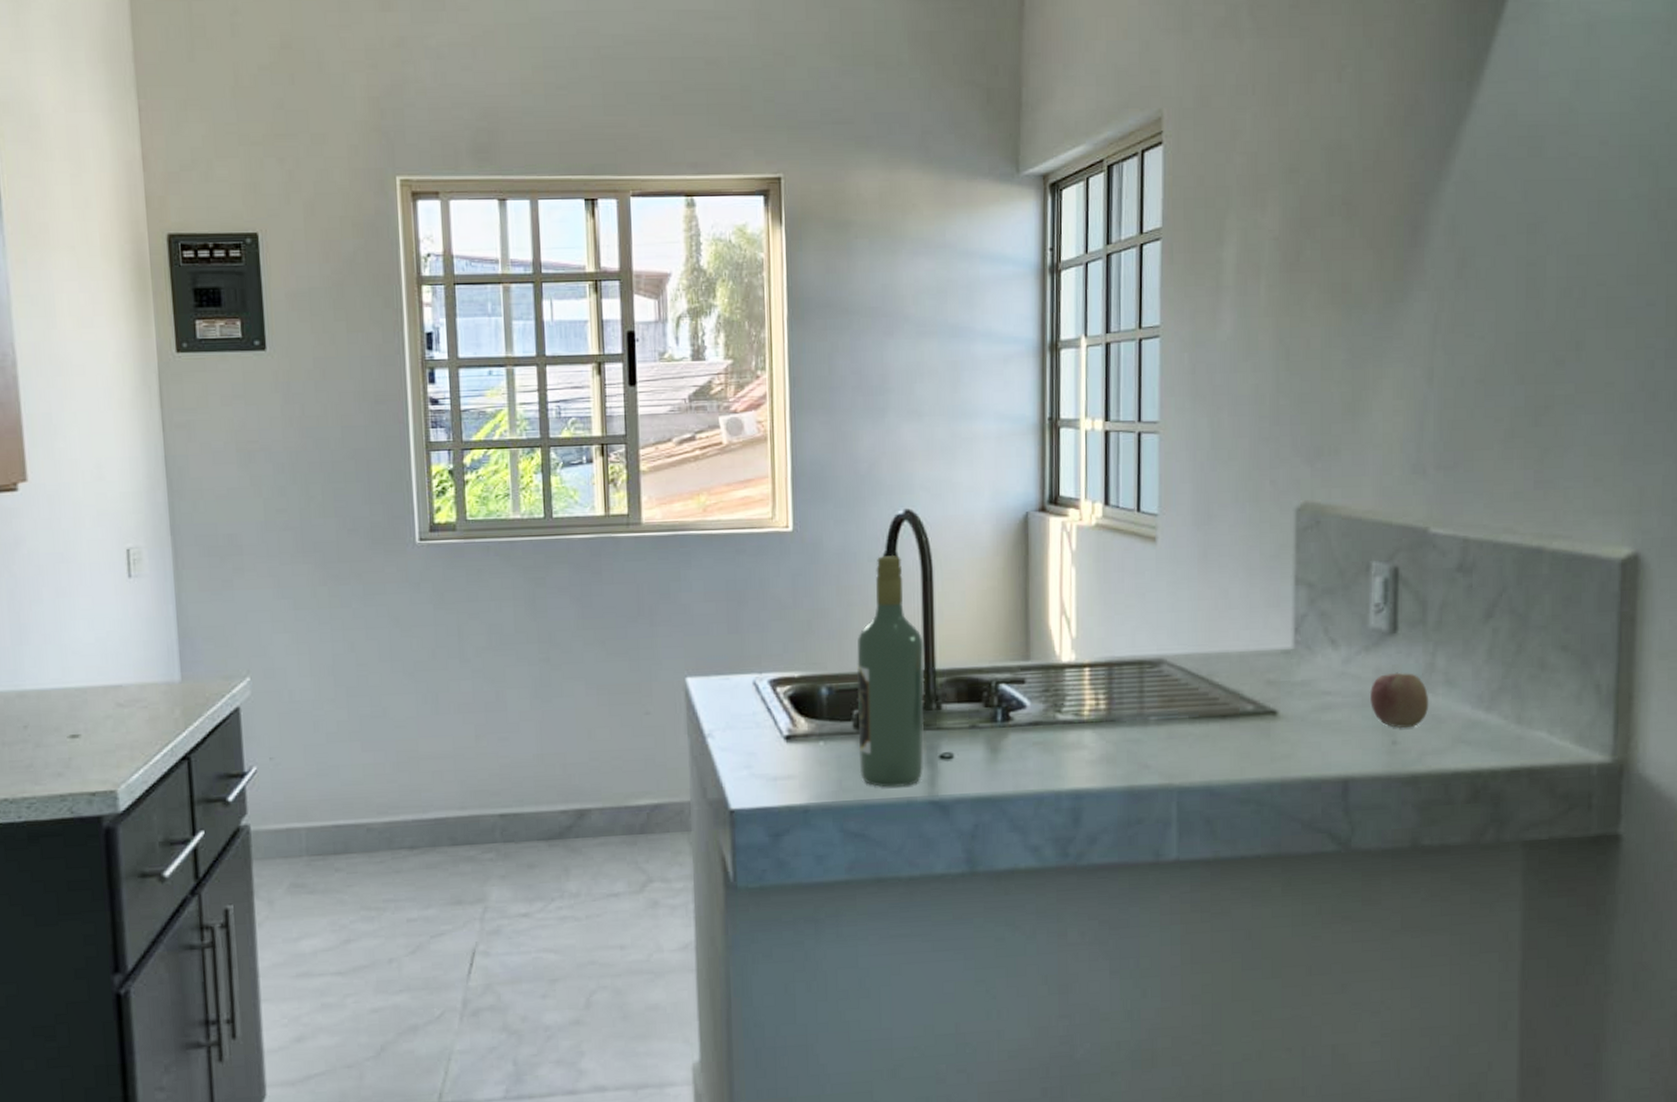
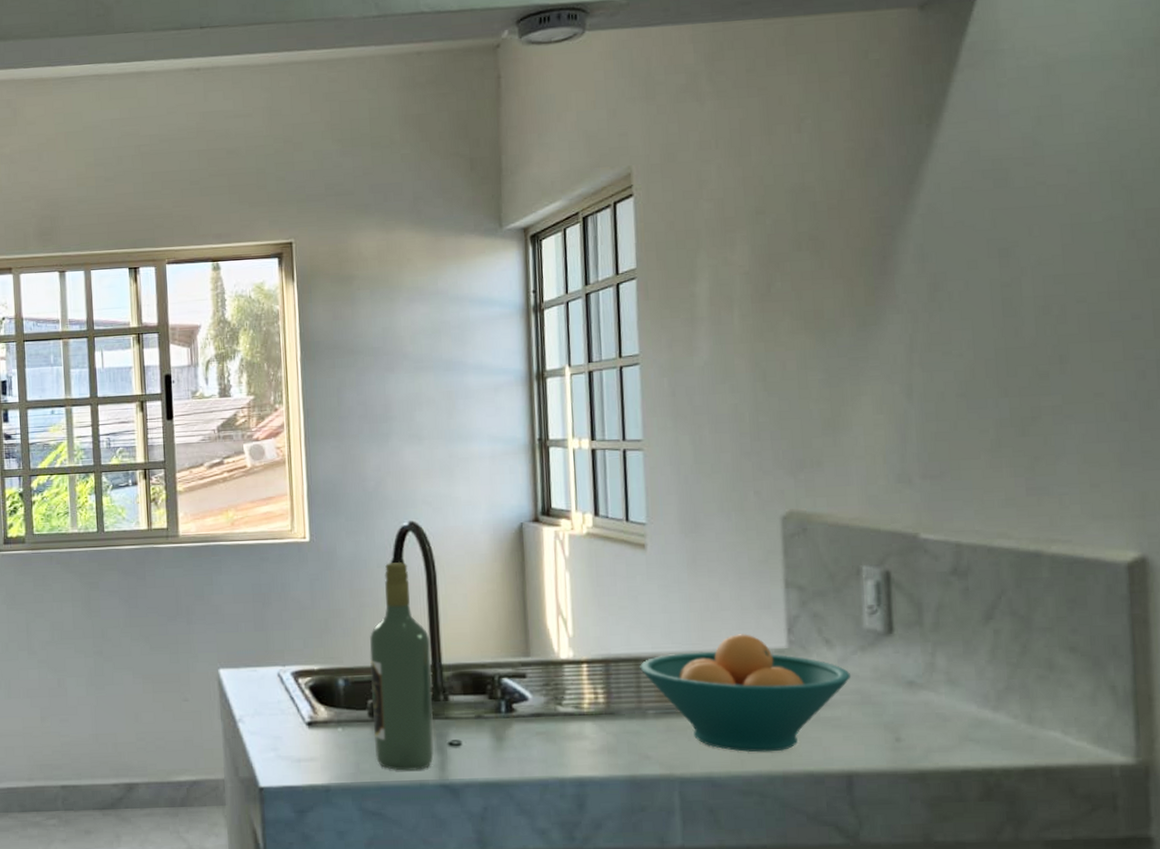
fruit bowl: none [1144,634,1354,759] -> present [640,634,852,753]
apple: present [1370,672,1429,729] -> none [869,671,932,726]

